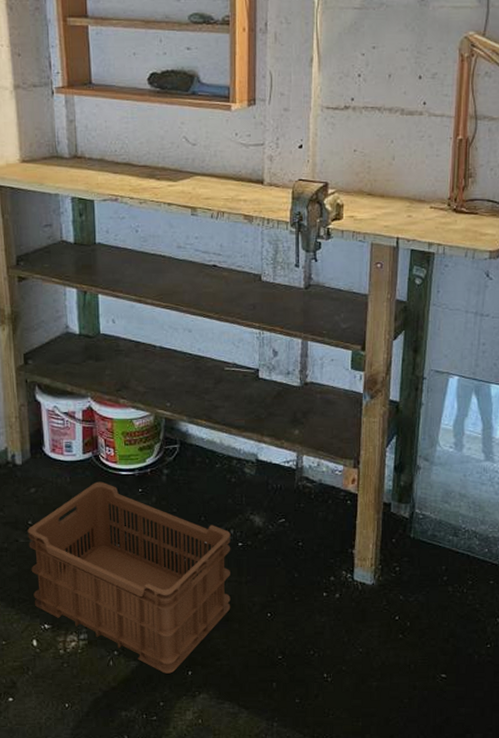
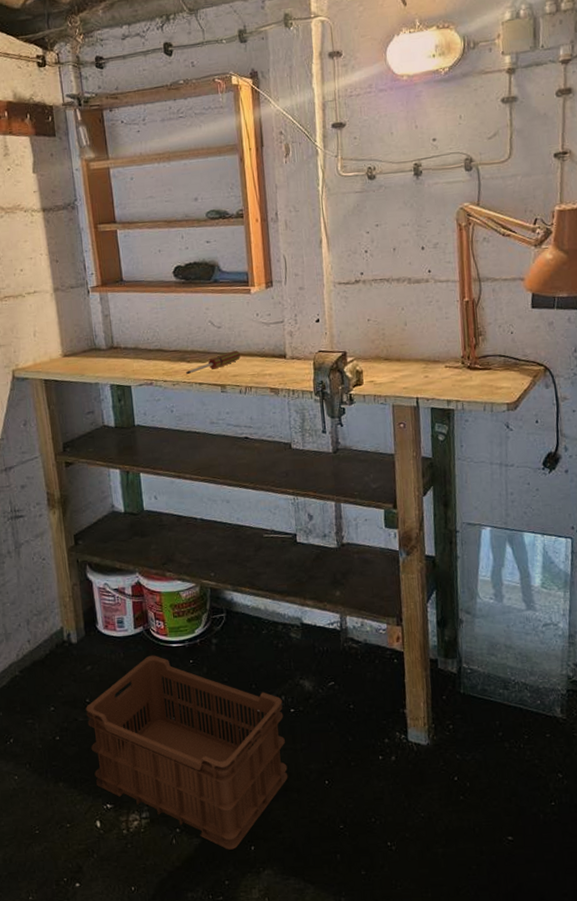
screwdriver: none [153,171,214,193] -> present [185,350,240,374]

